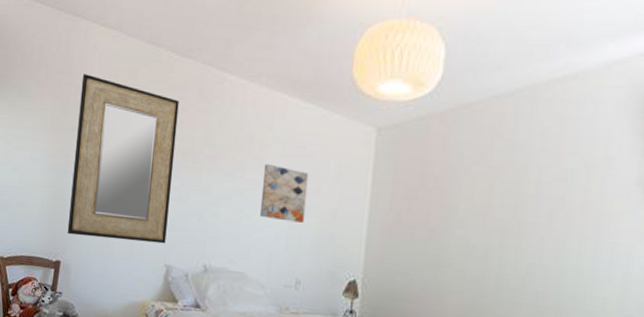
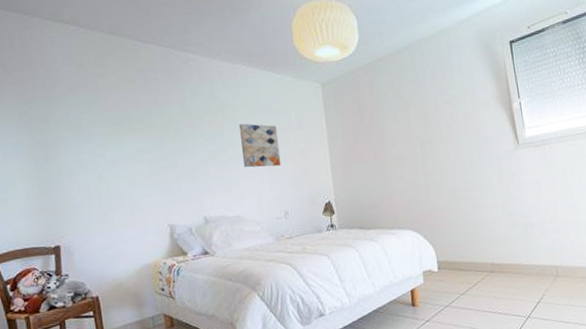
home mirror: present [67,74,179,244] -> none [45,67,165,219]

